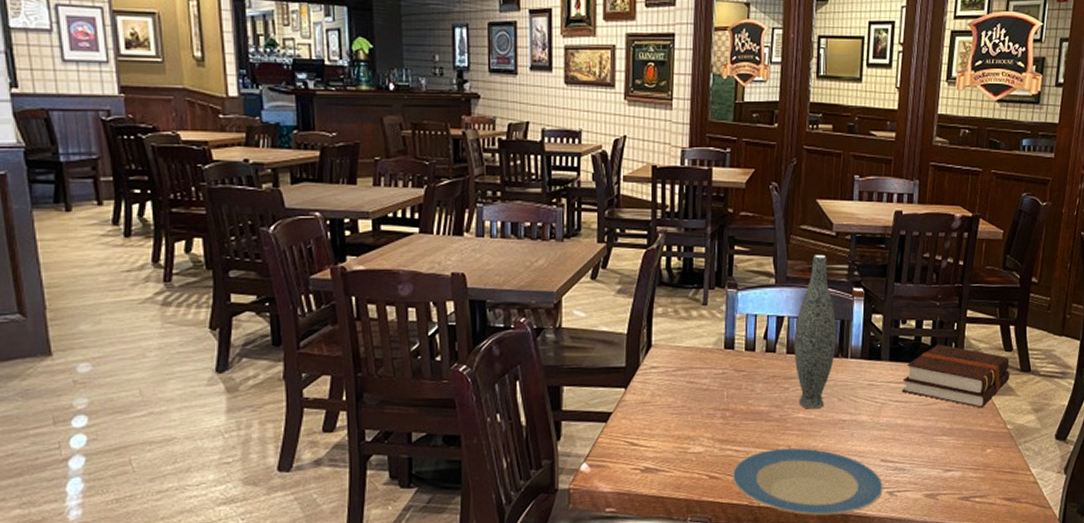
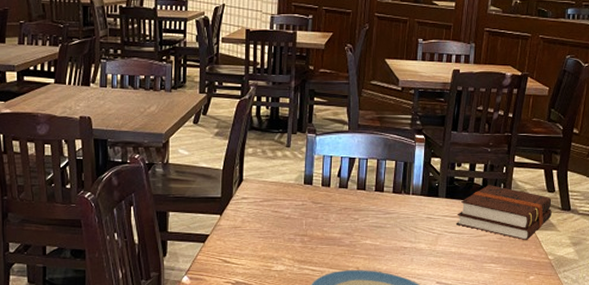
vase: present [793,254,836,409] -> none [363,106,400,237]

